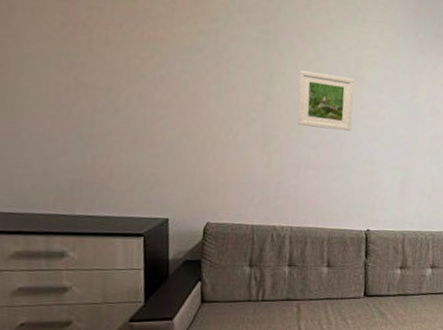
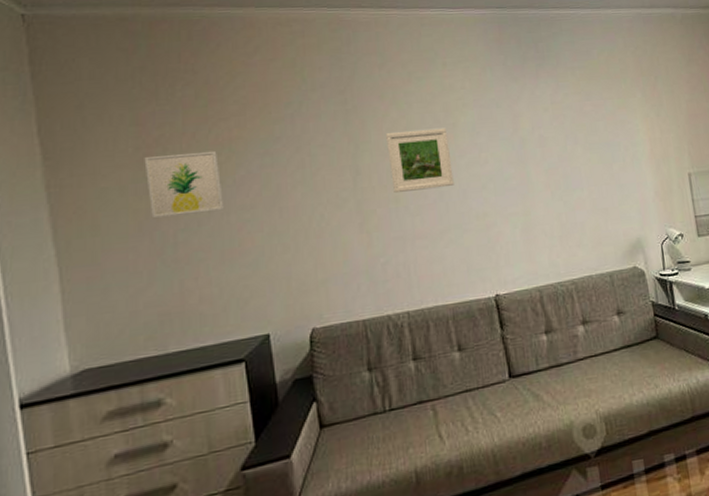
wall art: none [69,34,143,101] -> present [144,150,225,218]

